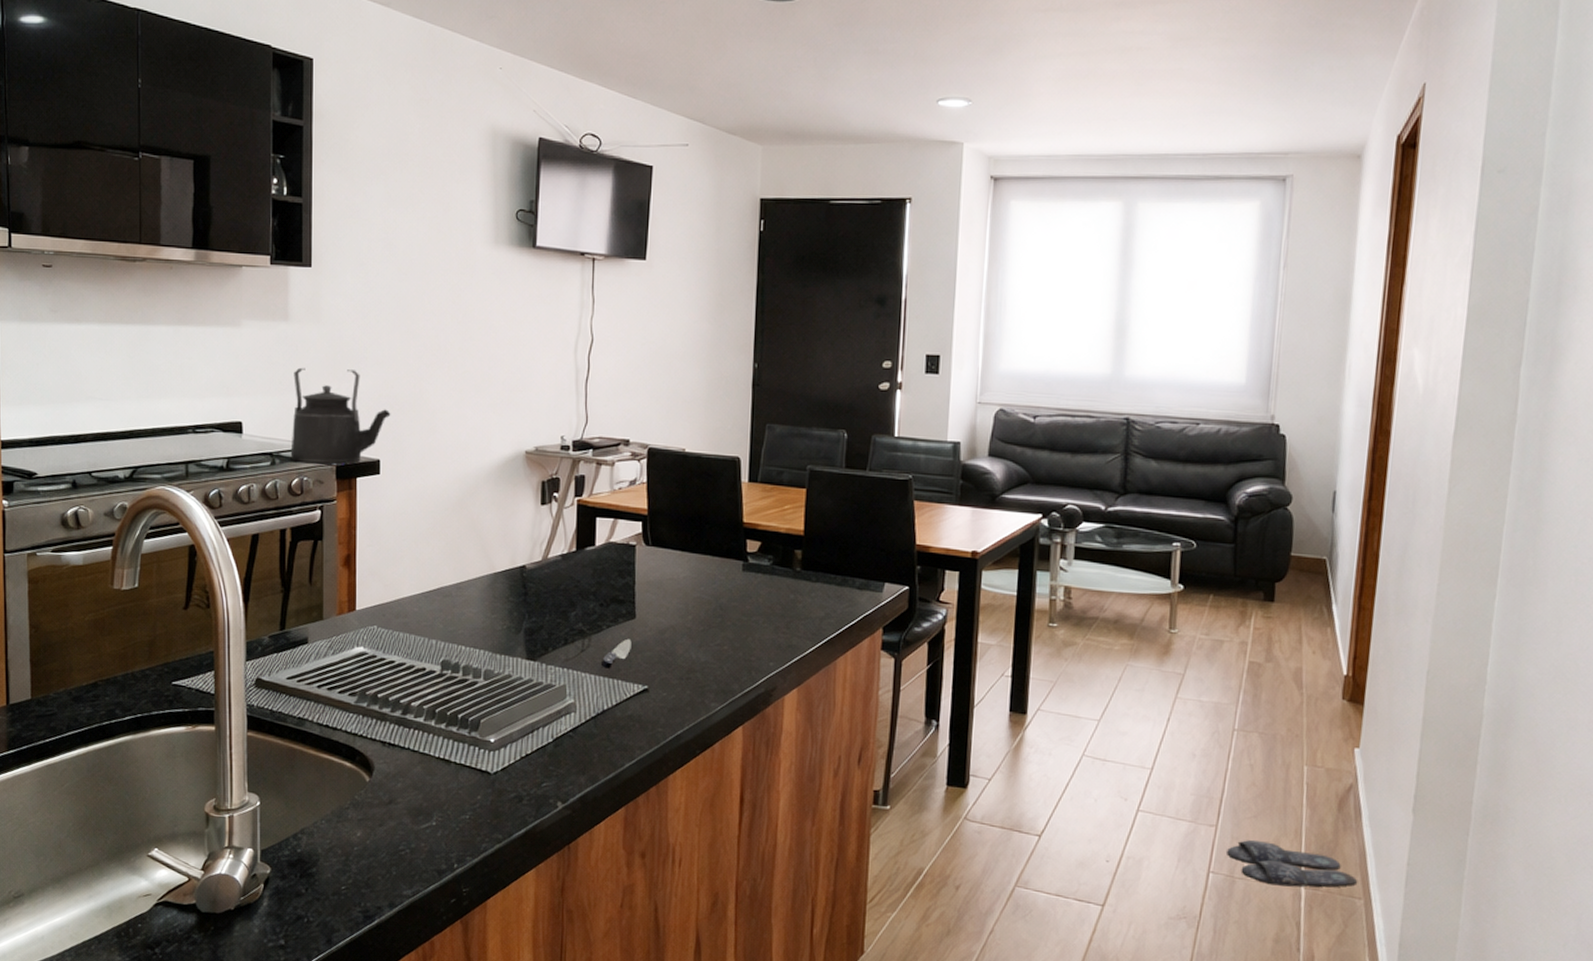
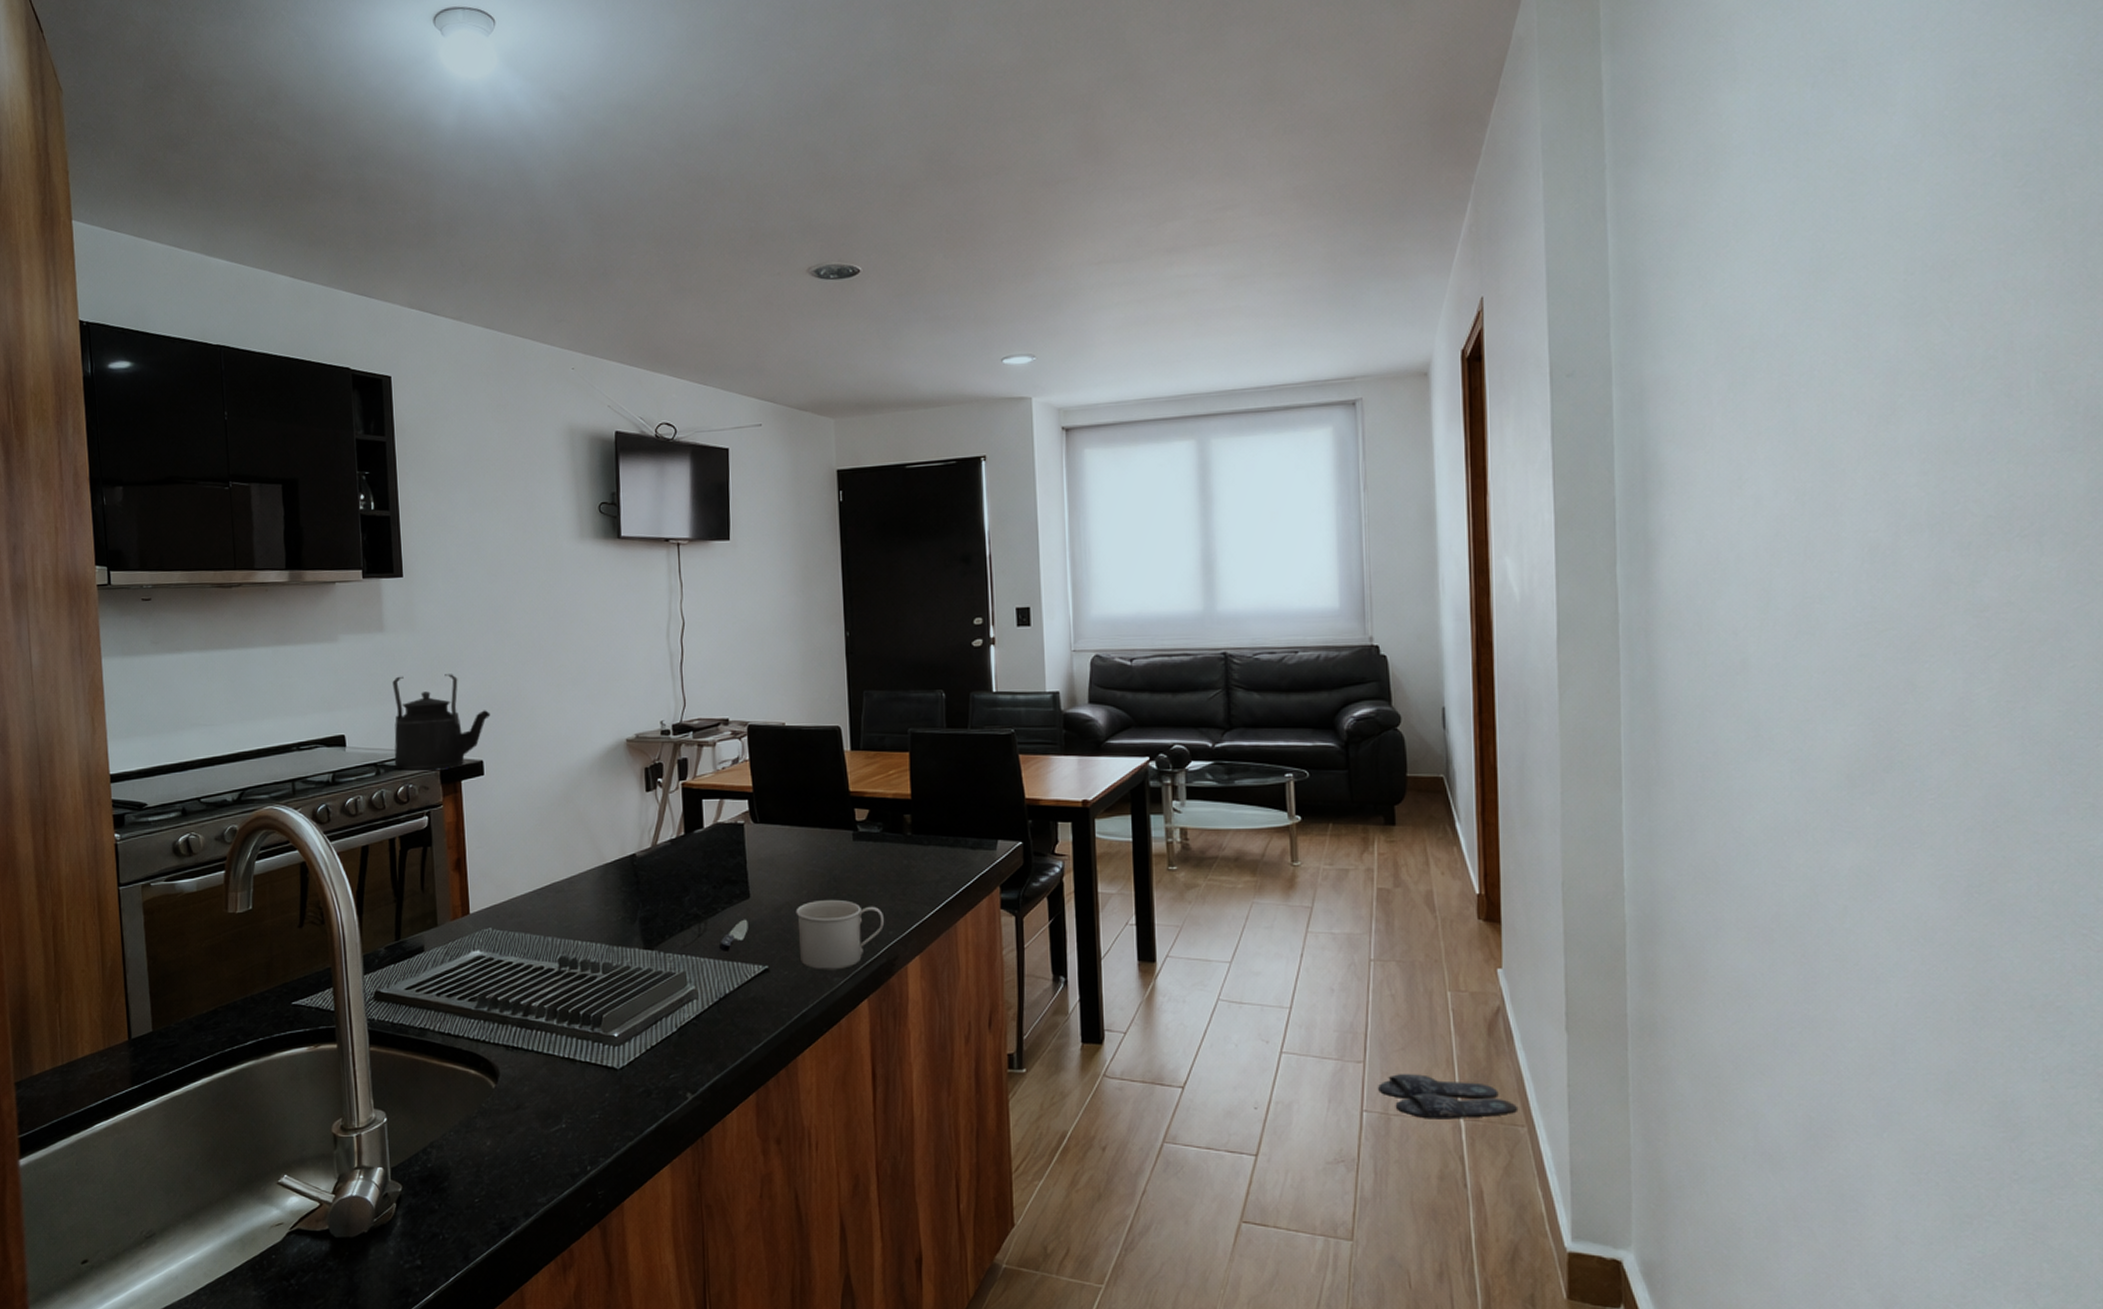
mug: none [679,626,767,696] -> present [795,899,885,970]

